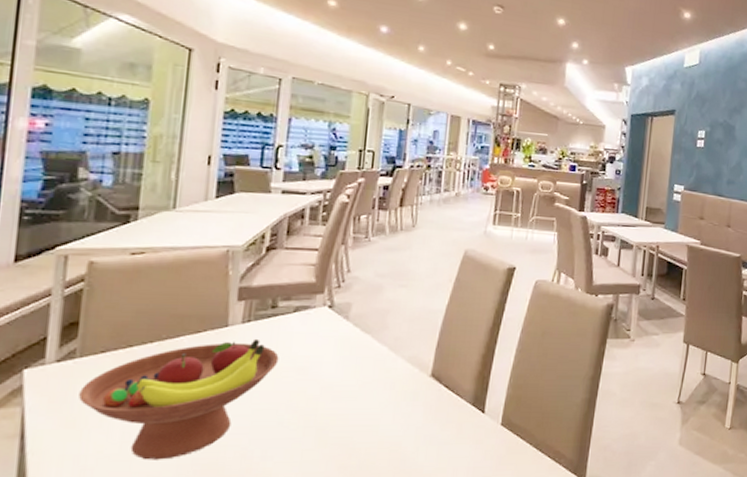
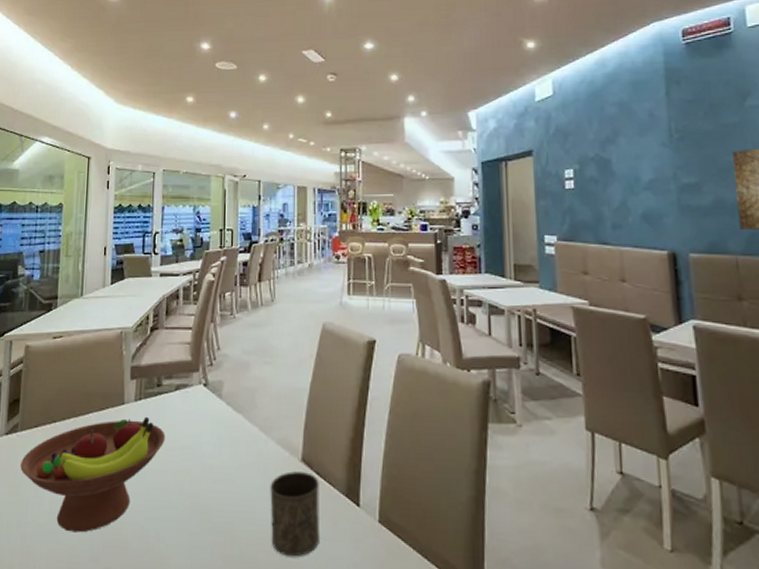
cup: none [393,386,447,462] -> present [270,471,319,557]

